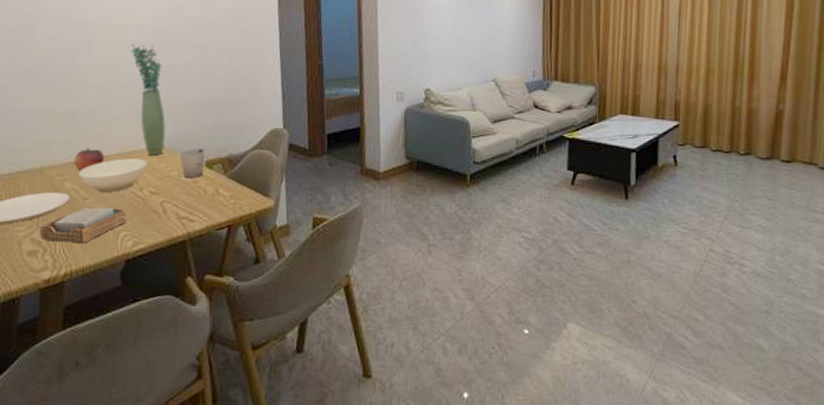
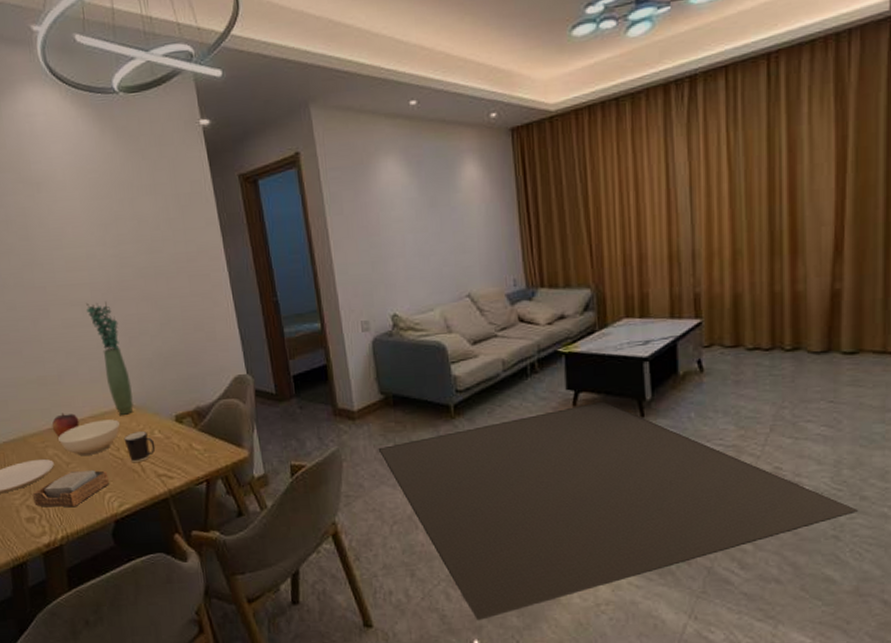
mug: none [149,173,181,204] -> present [124,431,156,463]
cup: present [179,148,205,178] -> none [149,403,175,435]
area rug: none [399,183,784,375] -> present [379,401,858,621]

